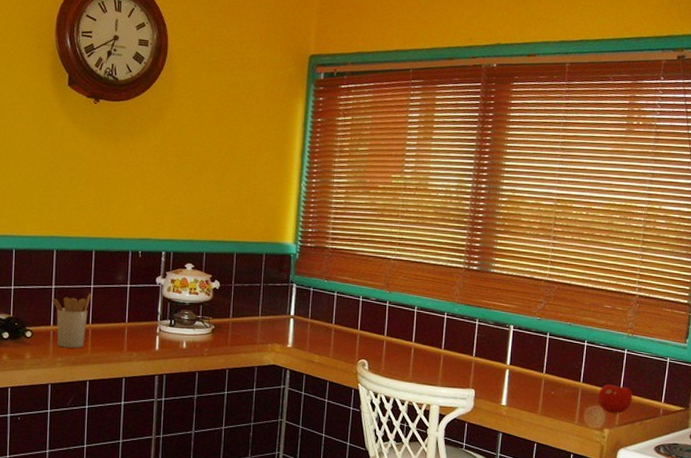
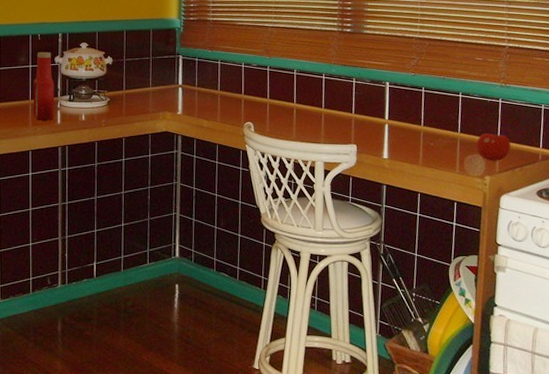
ketchup bottle: none [129,270,154,346] -> present [33,51,55,120]

